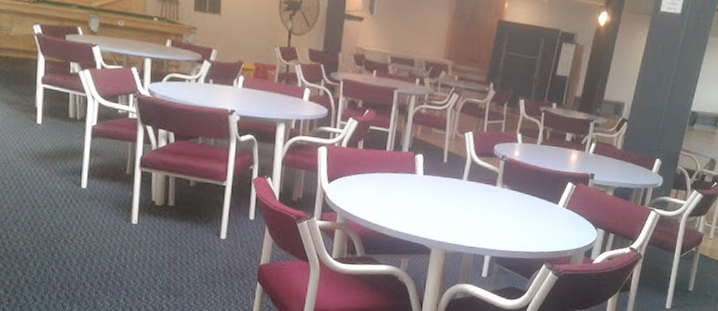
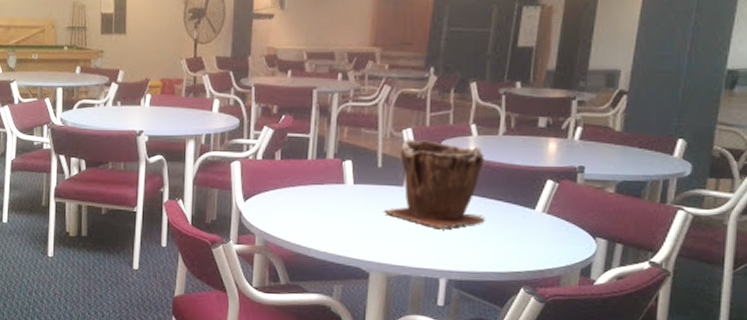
plant pot: none [445,140,526,216] -> present [382,138,485,229]

